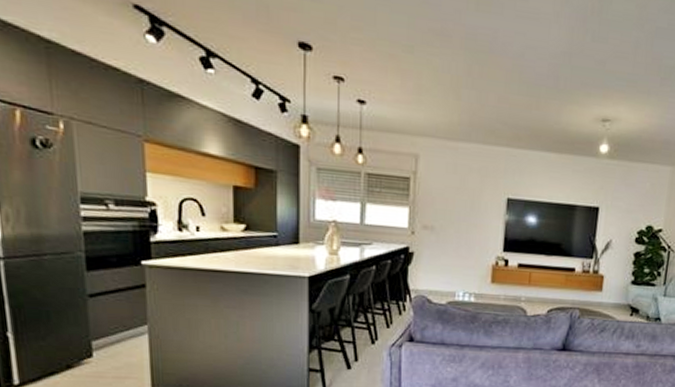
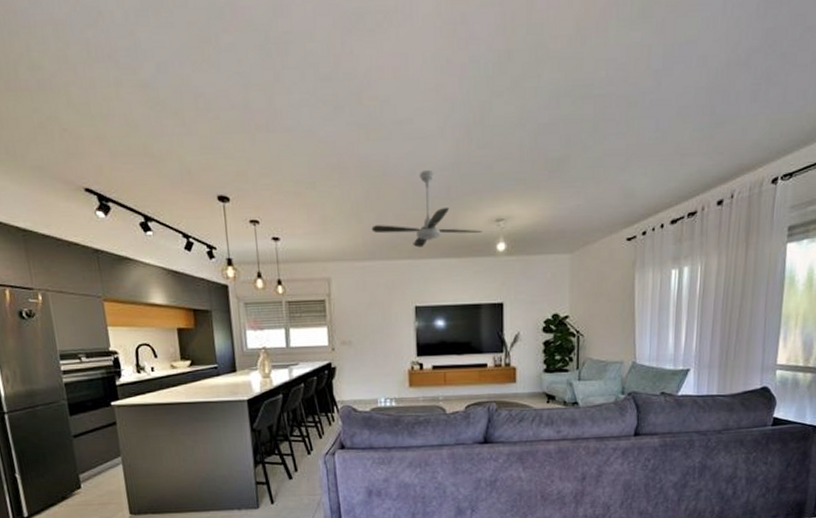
ceiling fan: none [470,54,588,137] -> present [371,169,483,248]

